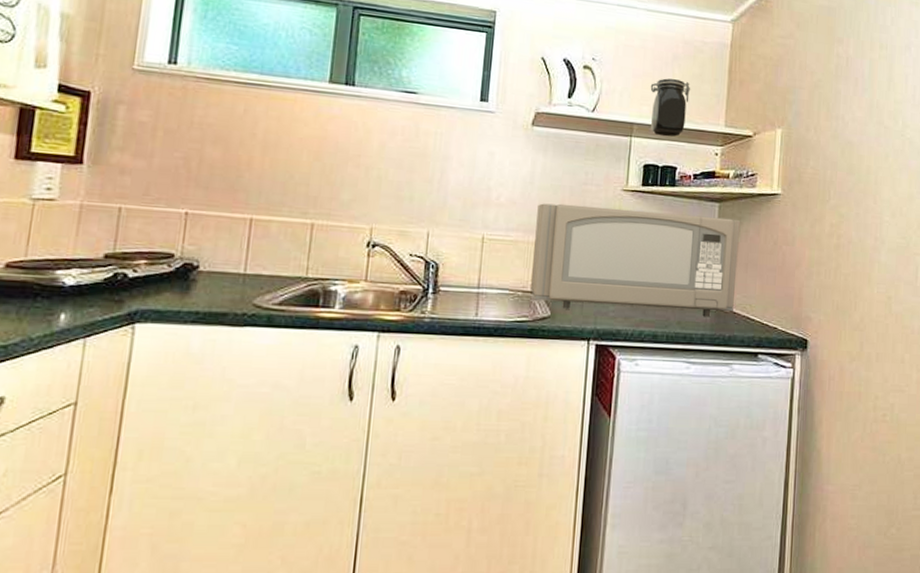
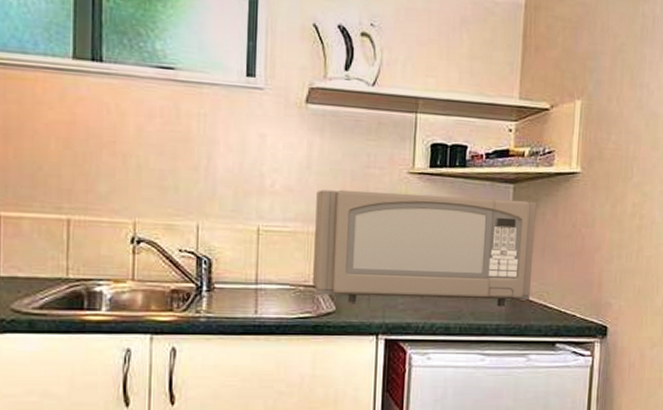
jar: present [650,78,691,137] -> none [436,45,482,113]

